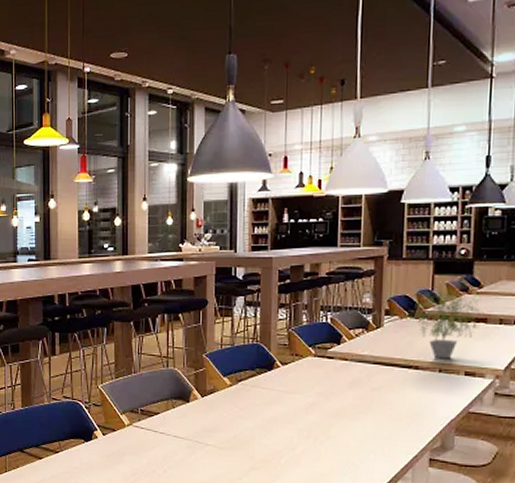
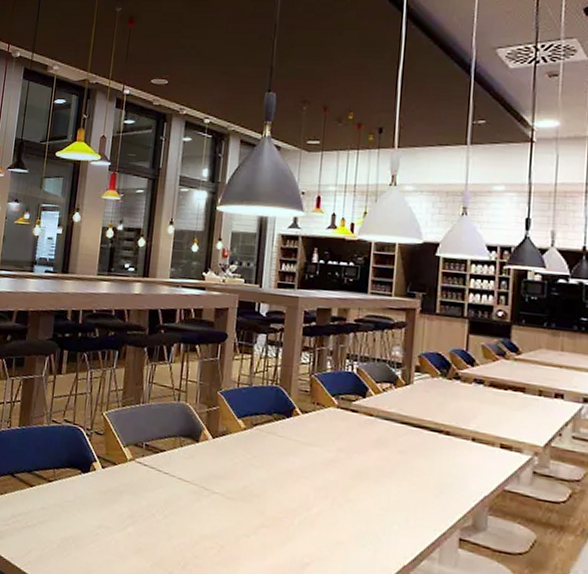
potted plant: present [414,285,484,359] -> none [447,346,522,428]

